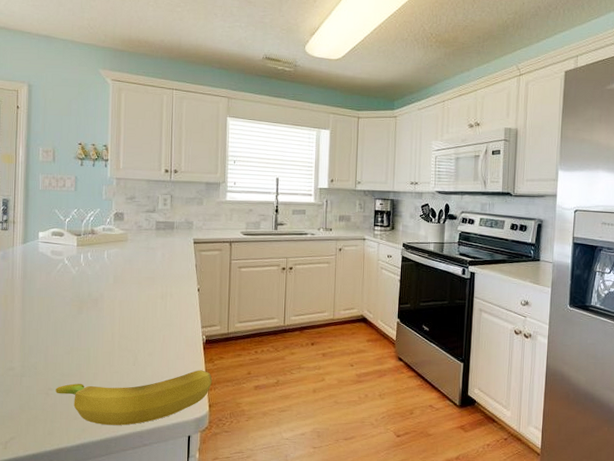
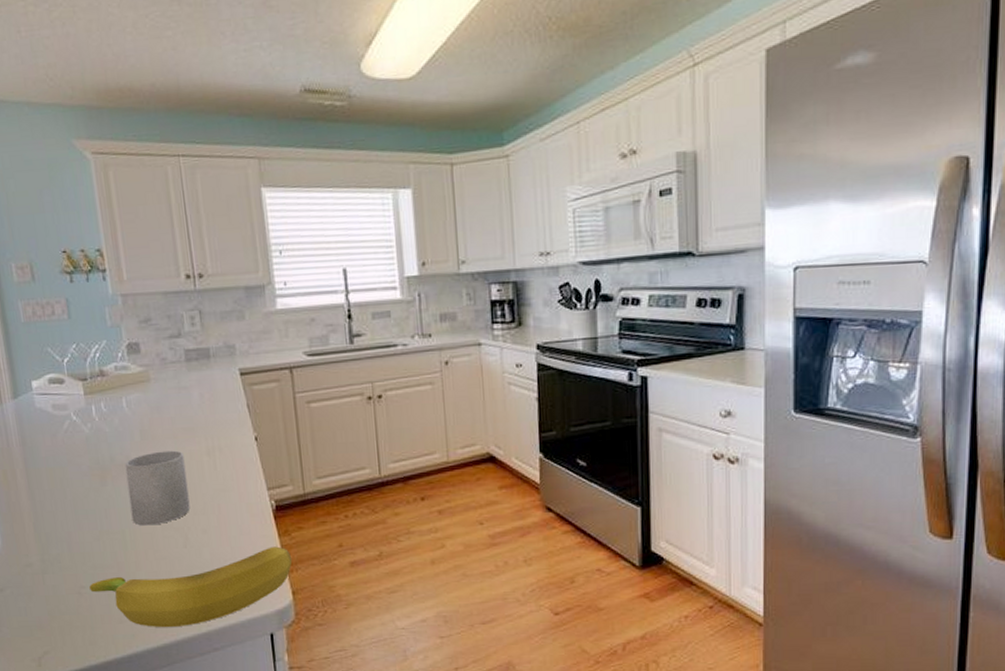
mug: none [97,292,144,347] -> present [125,450,190,526]

